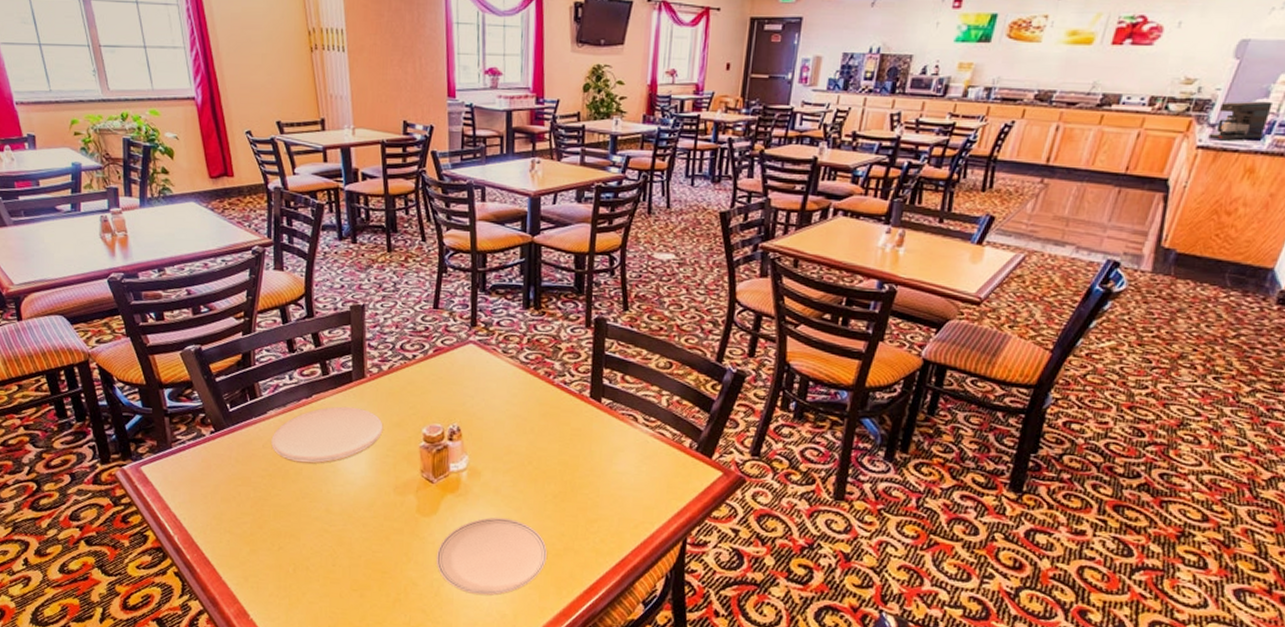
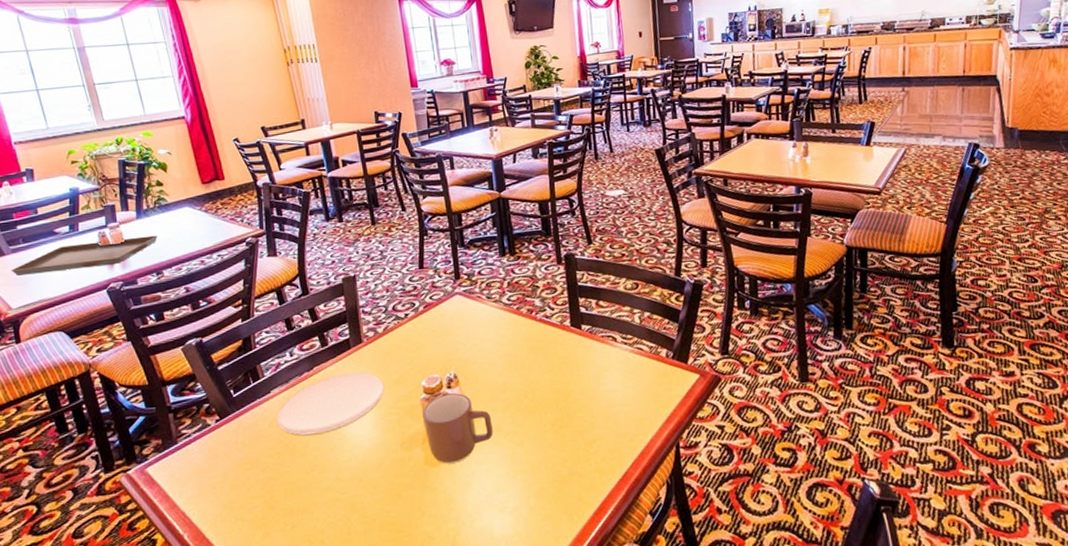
tray: none [12,225,161,253] -> present [11,235,158,276]
mug: none [420,446,491,517] -> present [422,393,493,464]
plate: present [436,517,547,596] -> none [448,454,554,537]
coffee maker: present [1208,100,1273,141] -> none [1016,9,1055,42]

